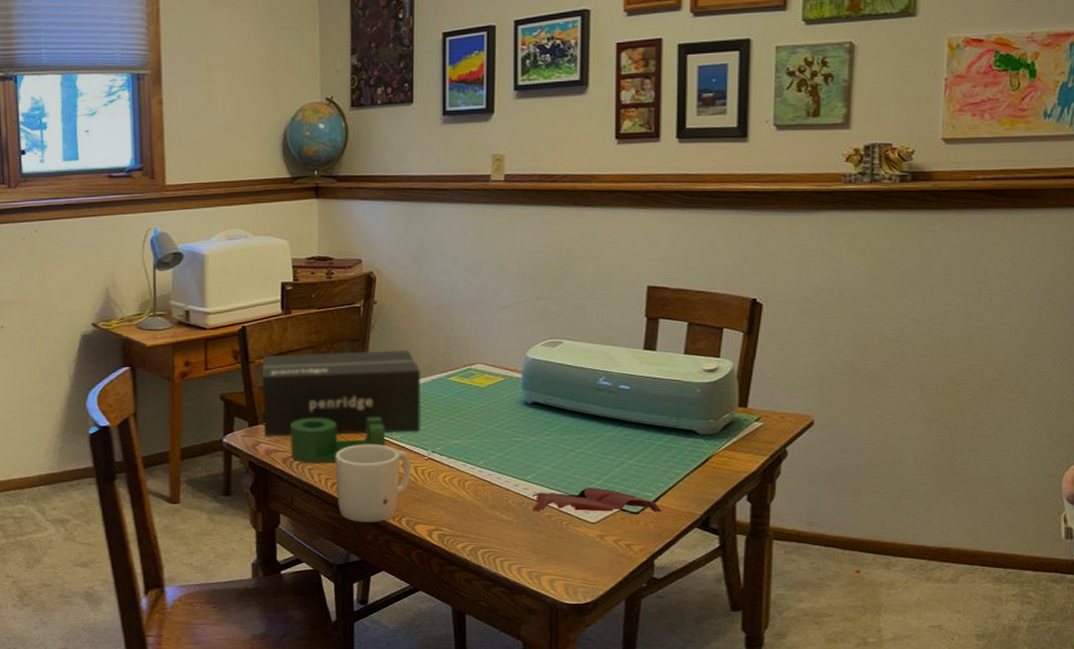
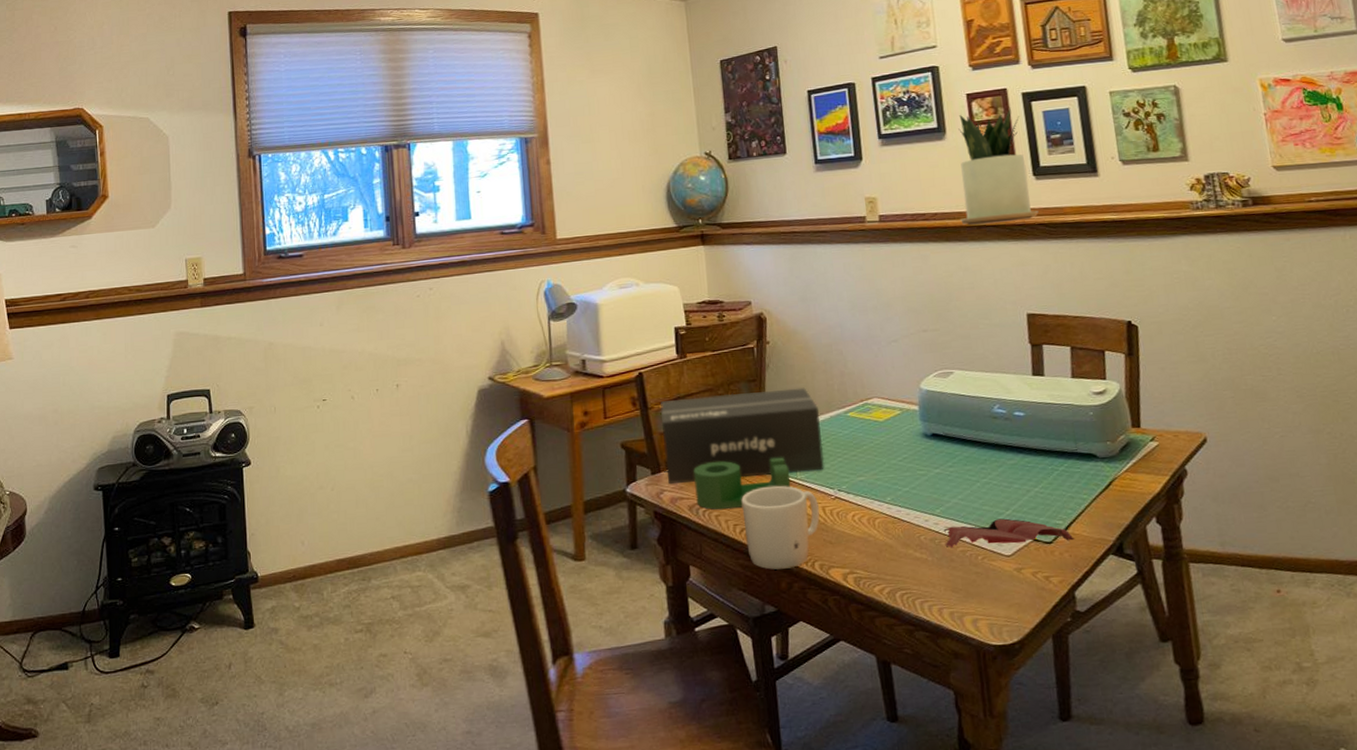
planter: none [590,60,677,190] -> present [958,107,1039,226]

